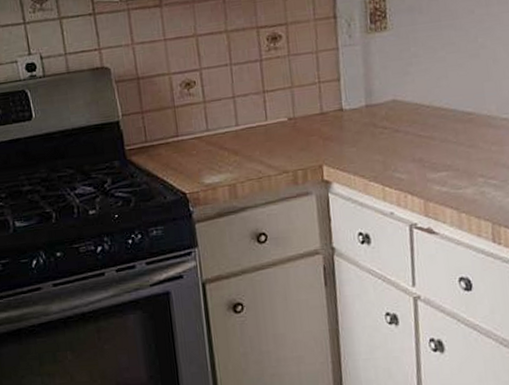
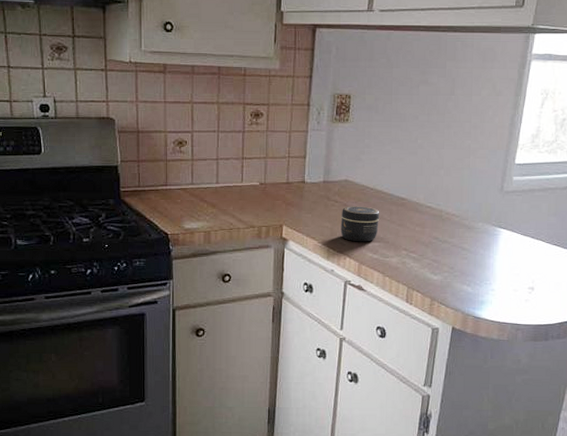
jar: none [393,129,444,175] -> present [340,206,380,242]

